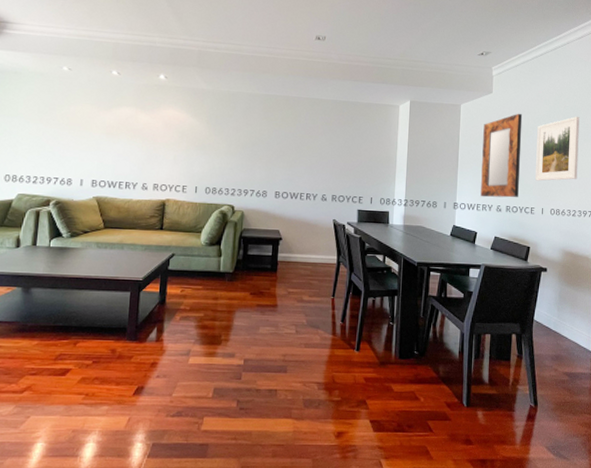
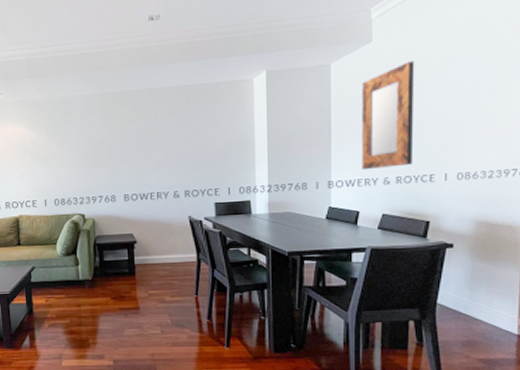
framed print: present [535,116,580,181] -> none [435,51,498,142]

